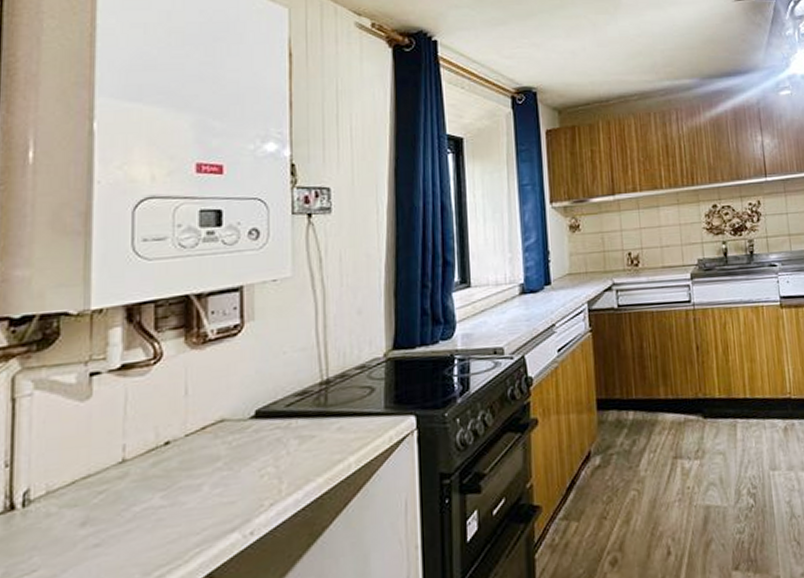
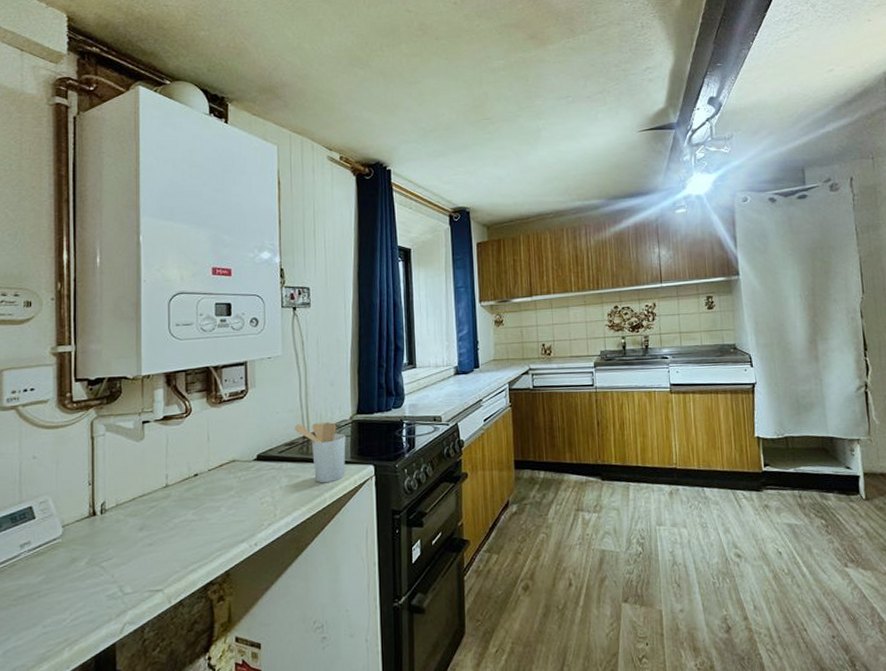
utensil holder: none [308,362,378,444] -> present [294,422,346,483]

